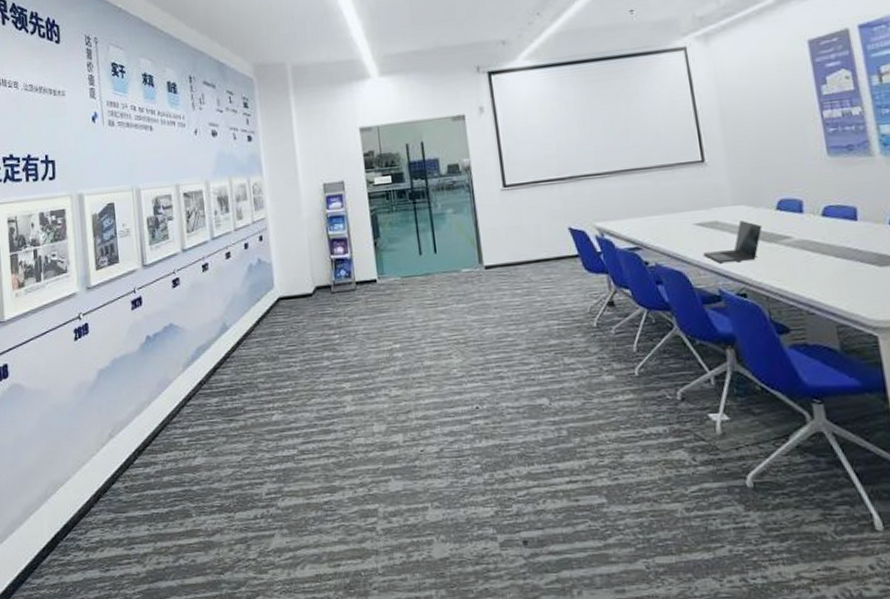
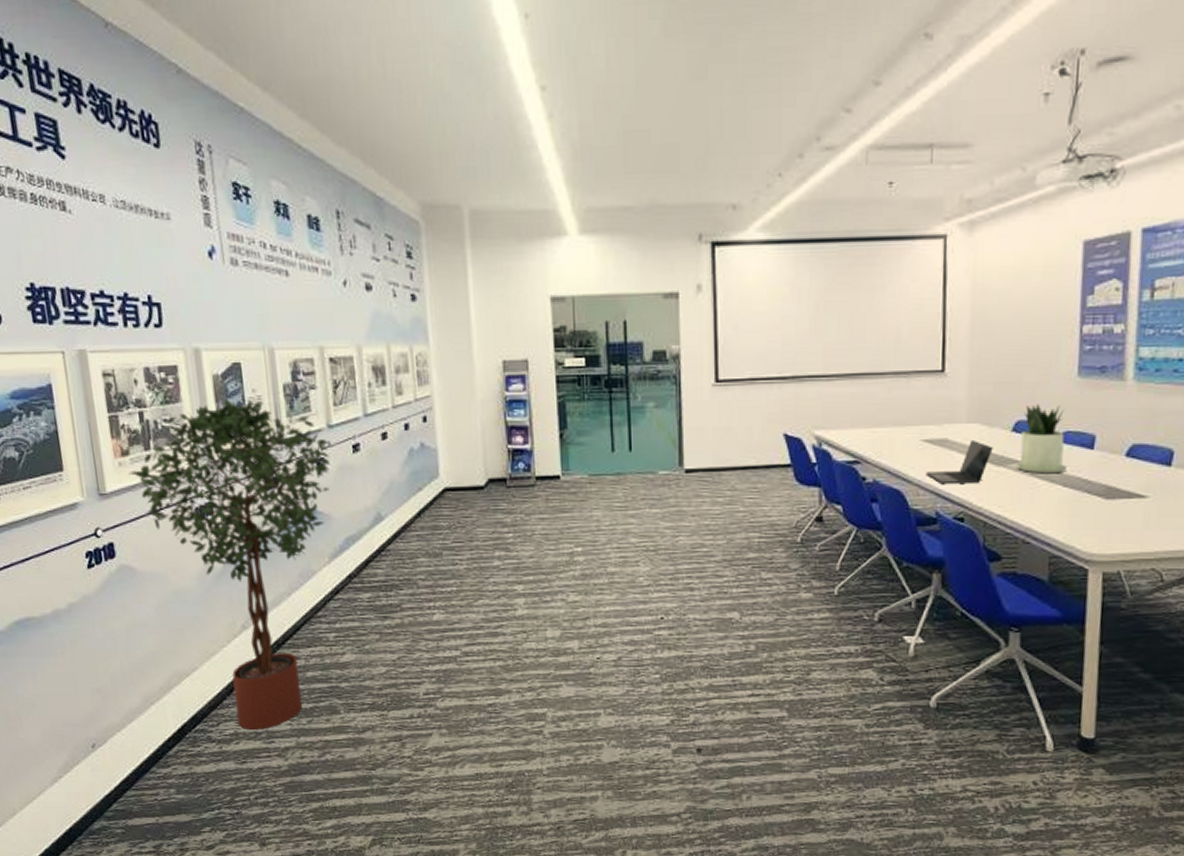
potted tree: none [23,233,185,536] -> present [129,399,332,730]
planter: none [784,183,836,247] -> present [1015,404,1068,474]

